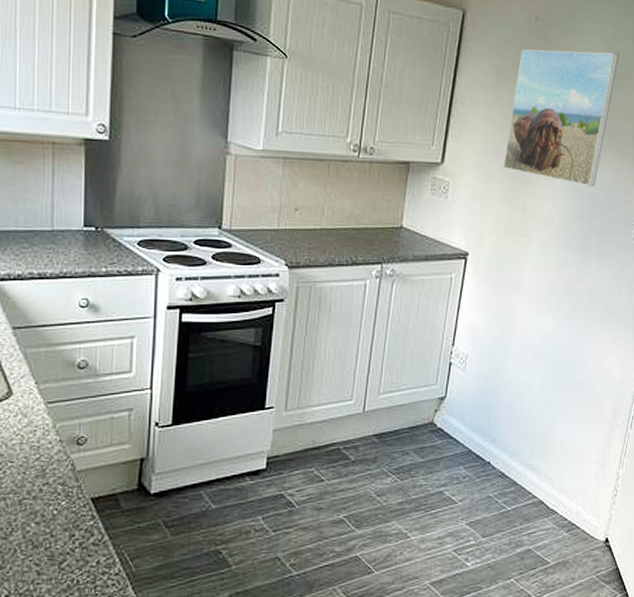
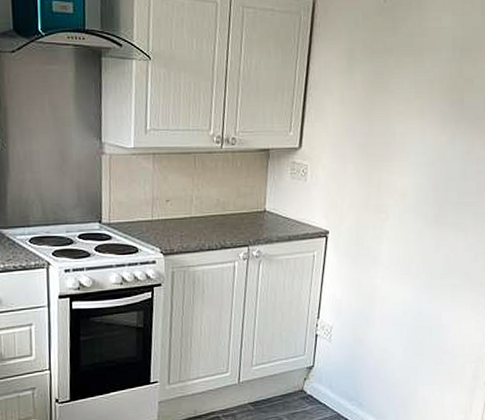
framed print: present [504,49,619,187] -> none [358,27,468,160]

